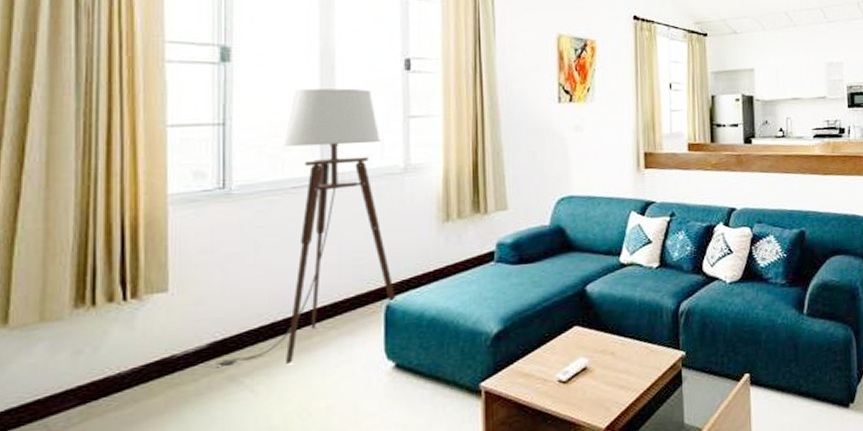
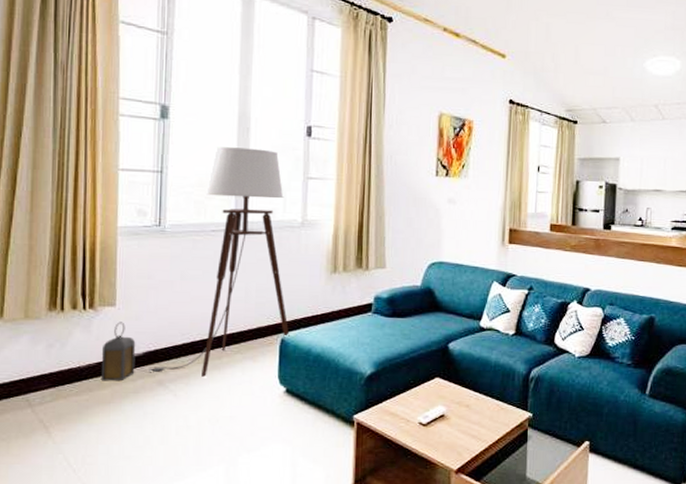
lantern: none [149,310,197,387] -> present [100,322,136,381]

